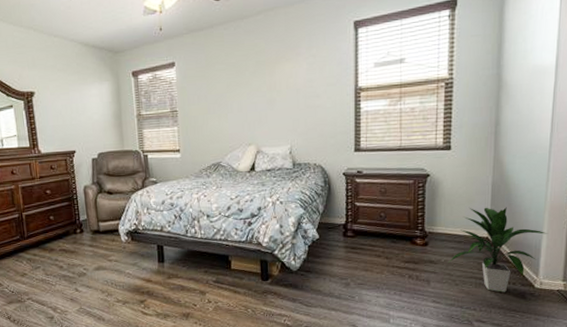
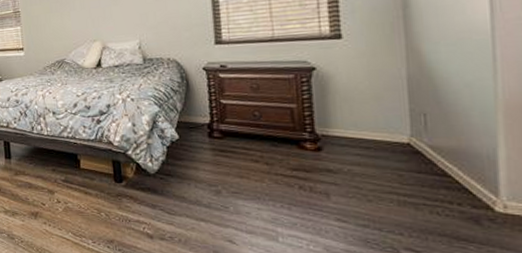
indoor plant: present [449,207,548,292] -> none [354,106,506,215]

